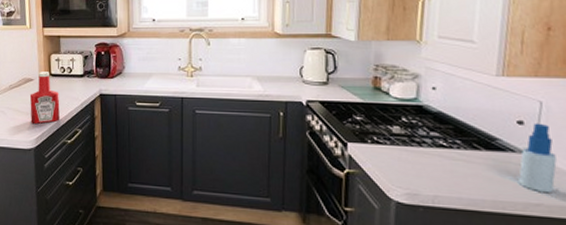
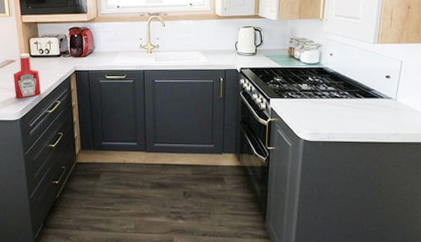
spray bottle: present [519,123,557,194] -> none [385,76,410,126]

